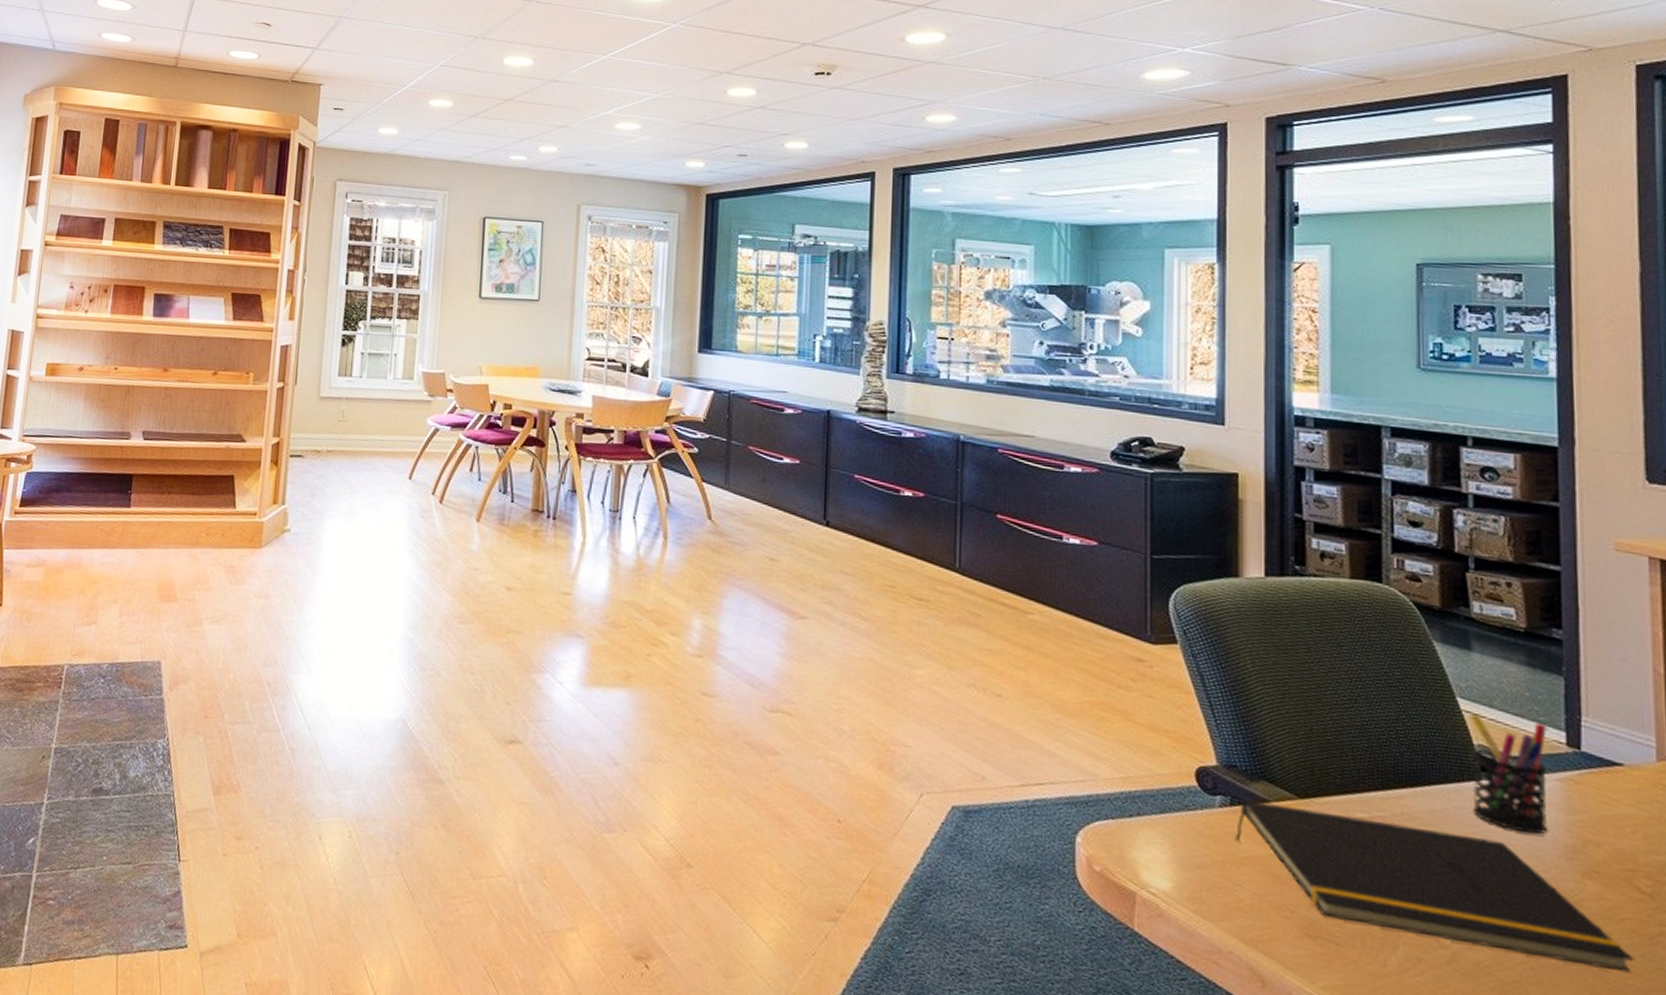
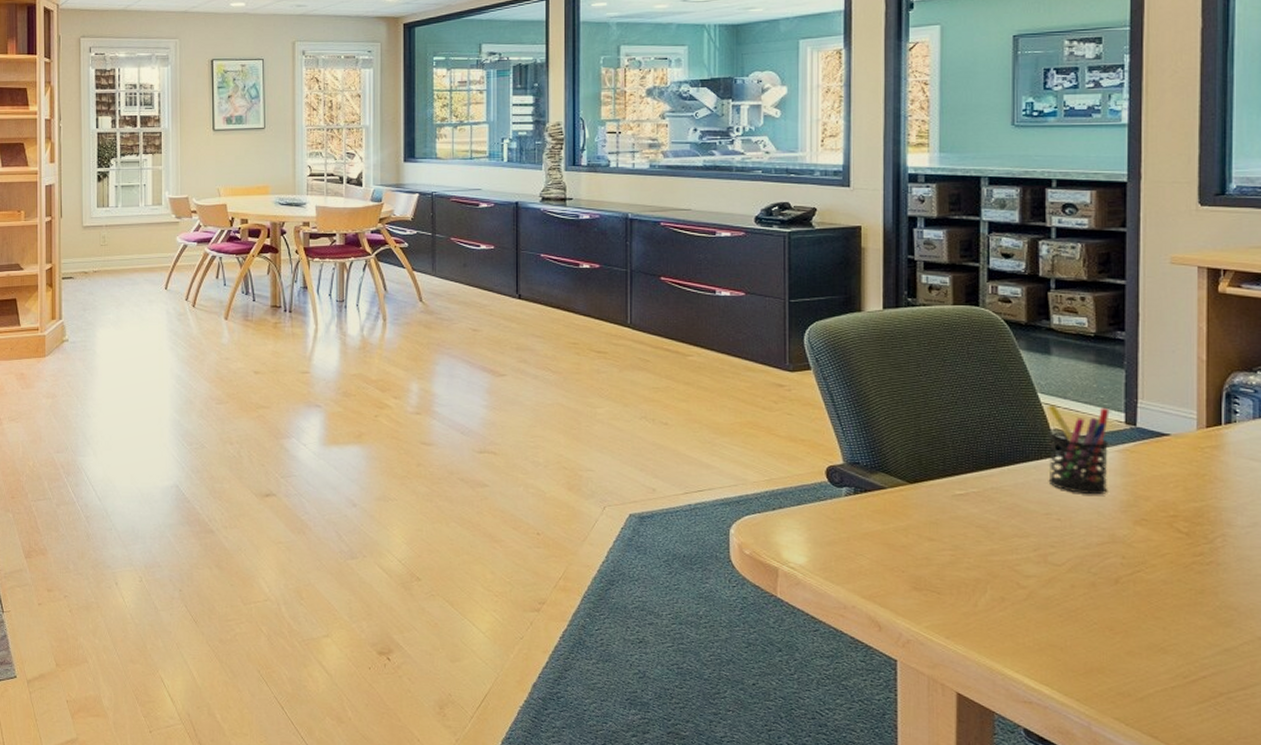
notepad: present [1236,798,1633,974] -> none [858,488,1171,595]

